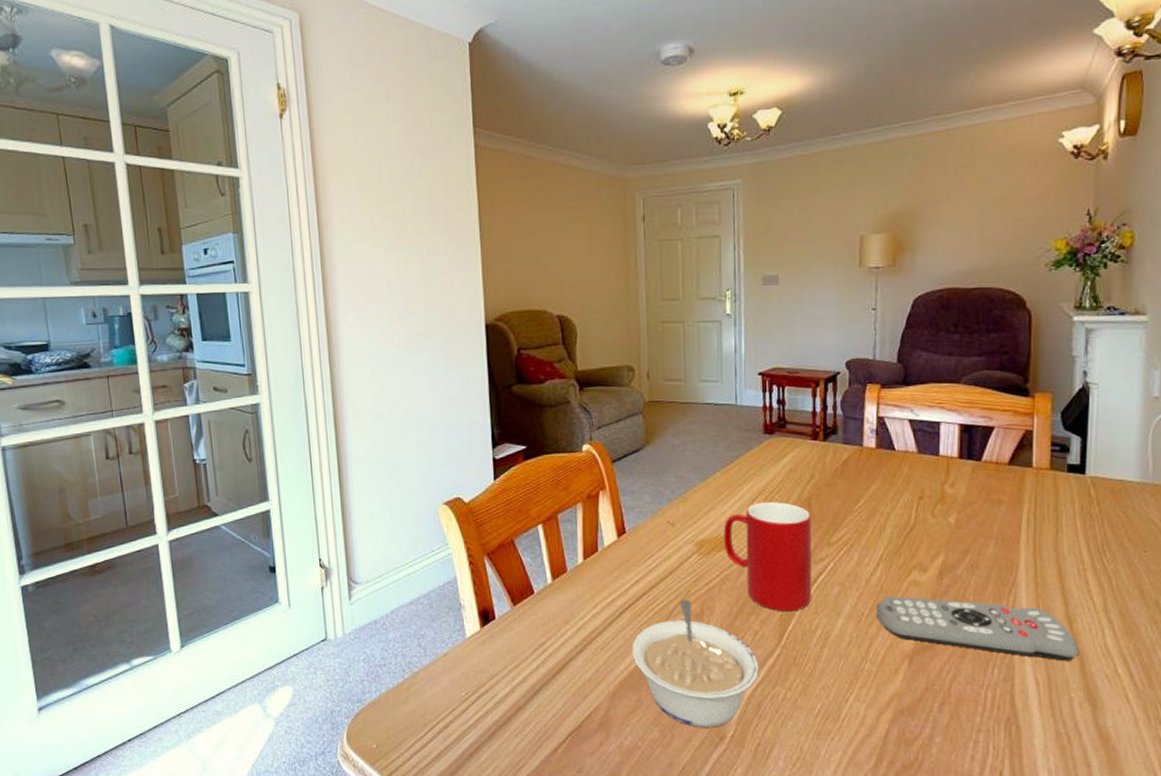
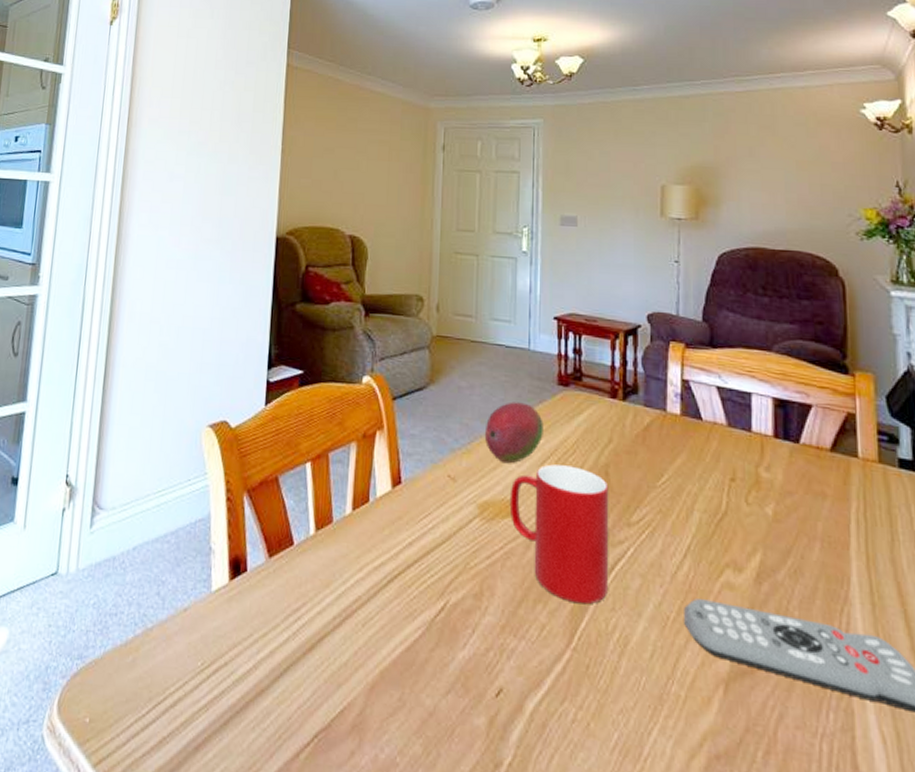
legume: present [631,599,759,728] -> none [397,573,545,749]
fruit: none [698,452,752,506] -> present [484,402,543,464]

